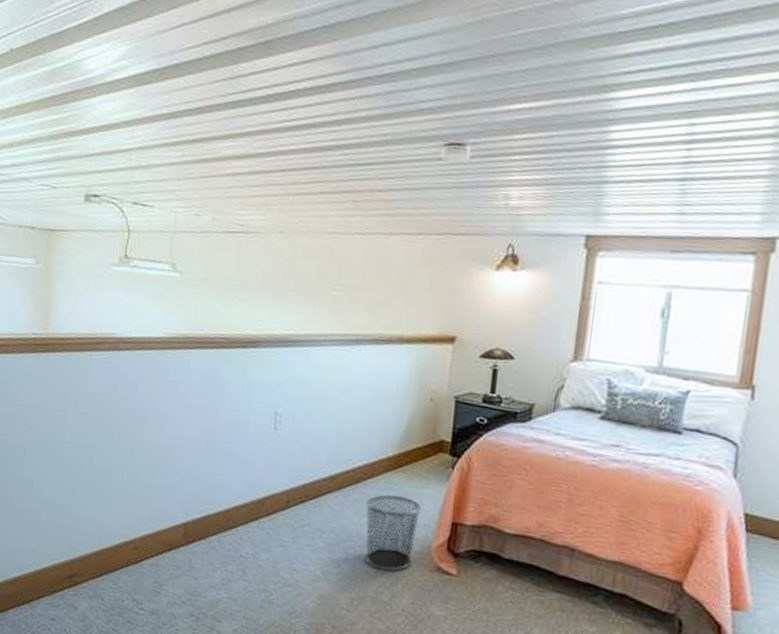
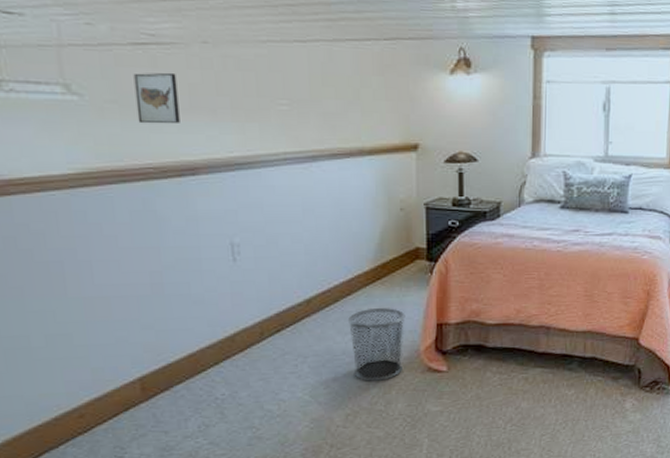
wall art: none [219,256,255,301] -> present [133,72,180,124]

